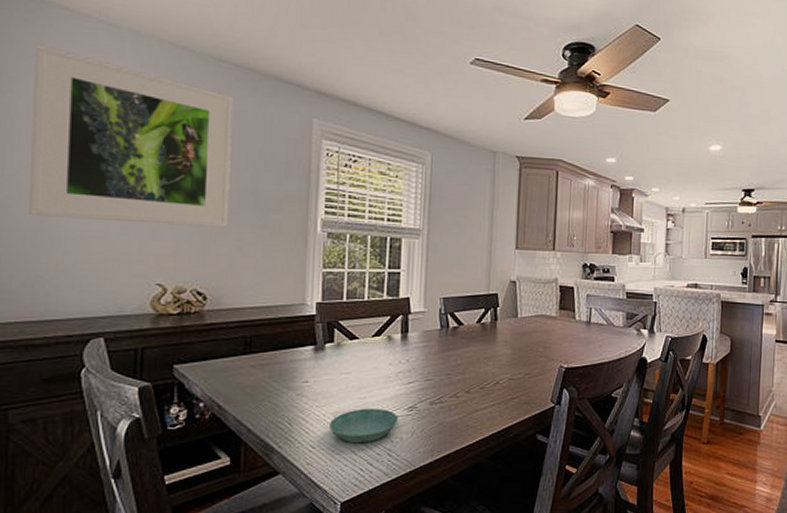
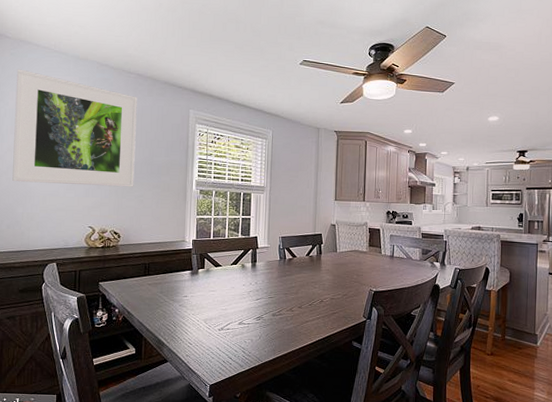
saucer: present [329,408,399,444] -> none [202,317,250,343]

